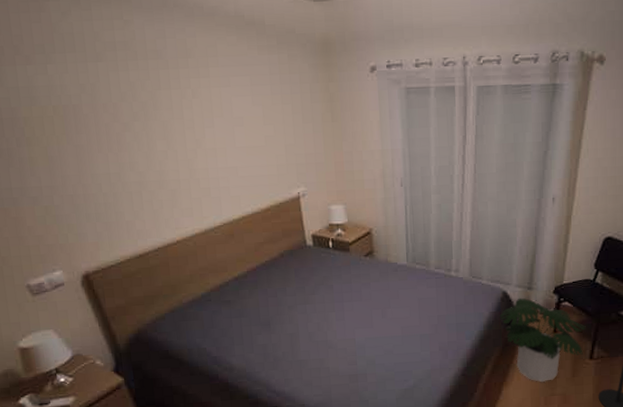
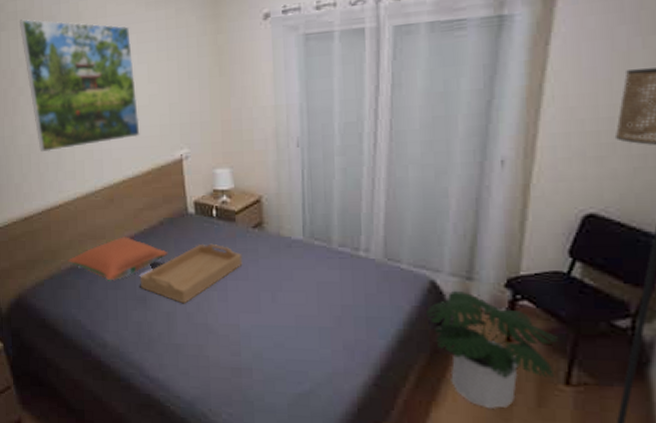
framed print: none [119,51,258,190] -> present [19,19,140,153]
pillow: none [189,268,289,310] -> present [68,237,168,281]
serving tray: none [263,271,357,326] -> present [139,243,243,304]

